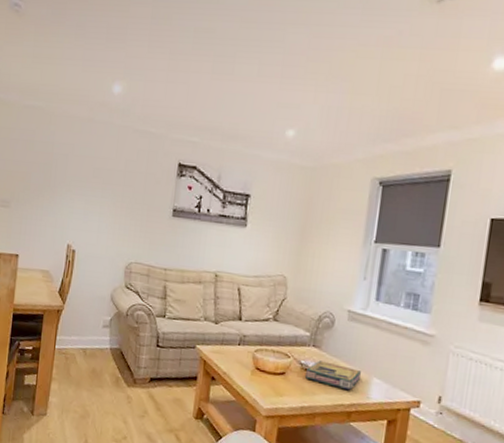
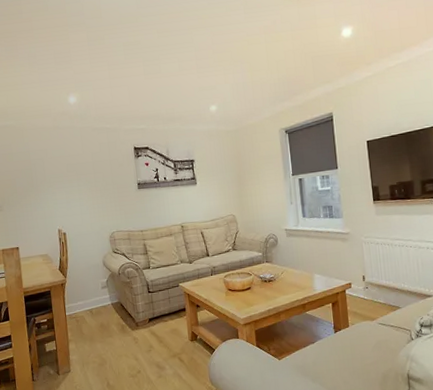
video game box: present [304,360,361,391] -> none [265,271,305,289]

